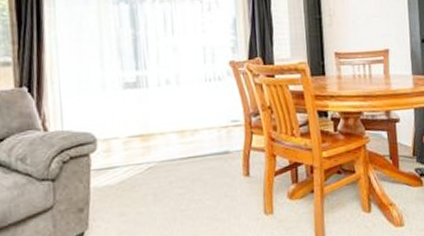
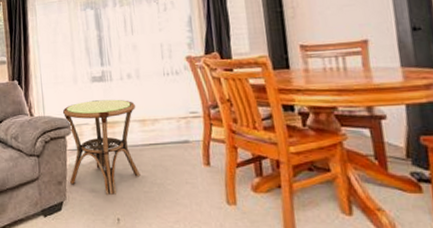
side table: none [86,108,177,218] -> present [62,99,140,195]

